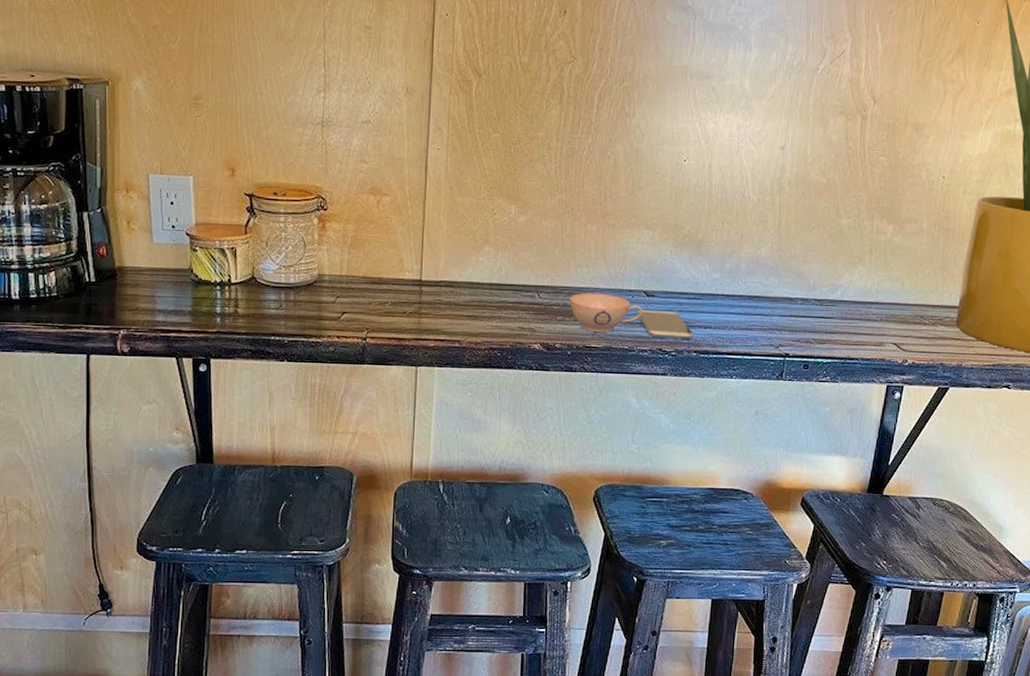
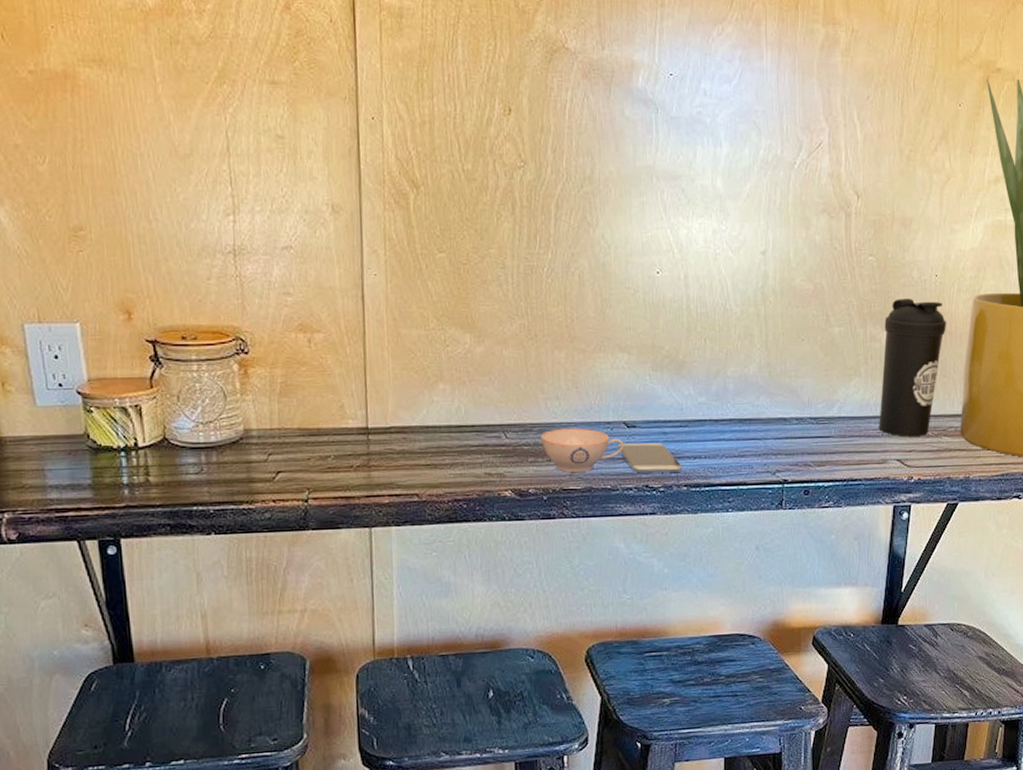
water bottle: none [878,196,951,323] -> present [879,298,947,436]

